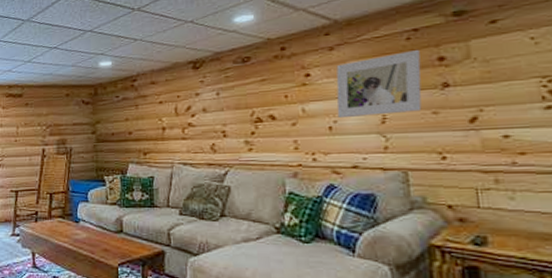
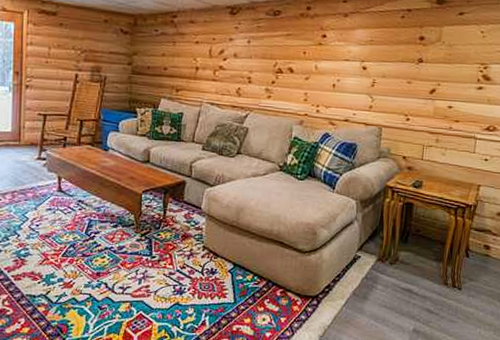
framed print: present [336,49,422,119] -> none [341,27,408,80]

